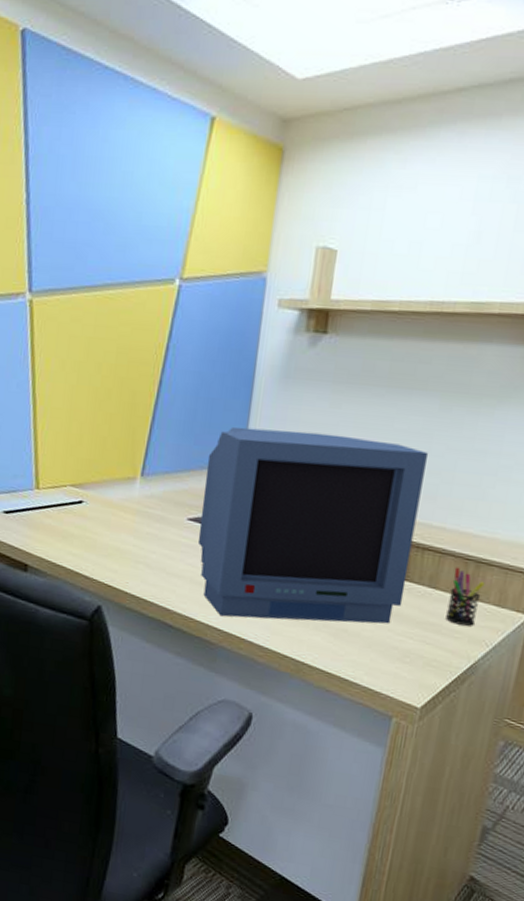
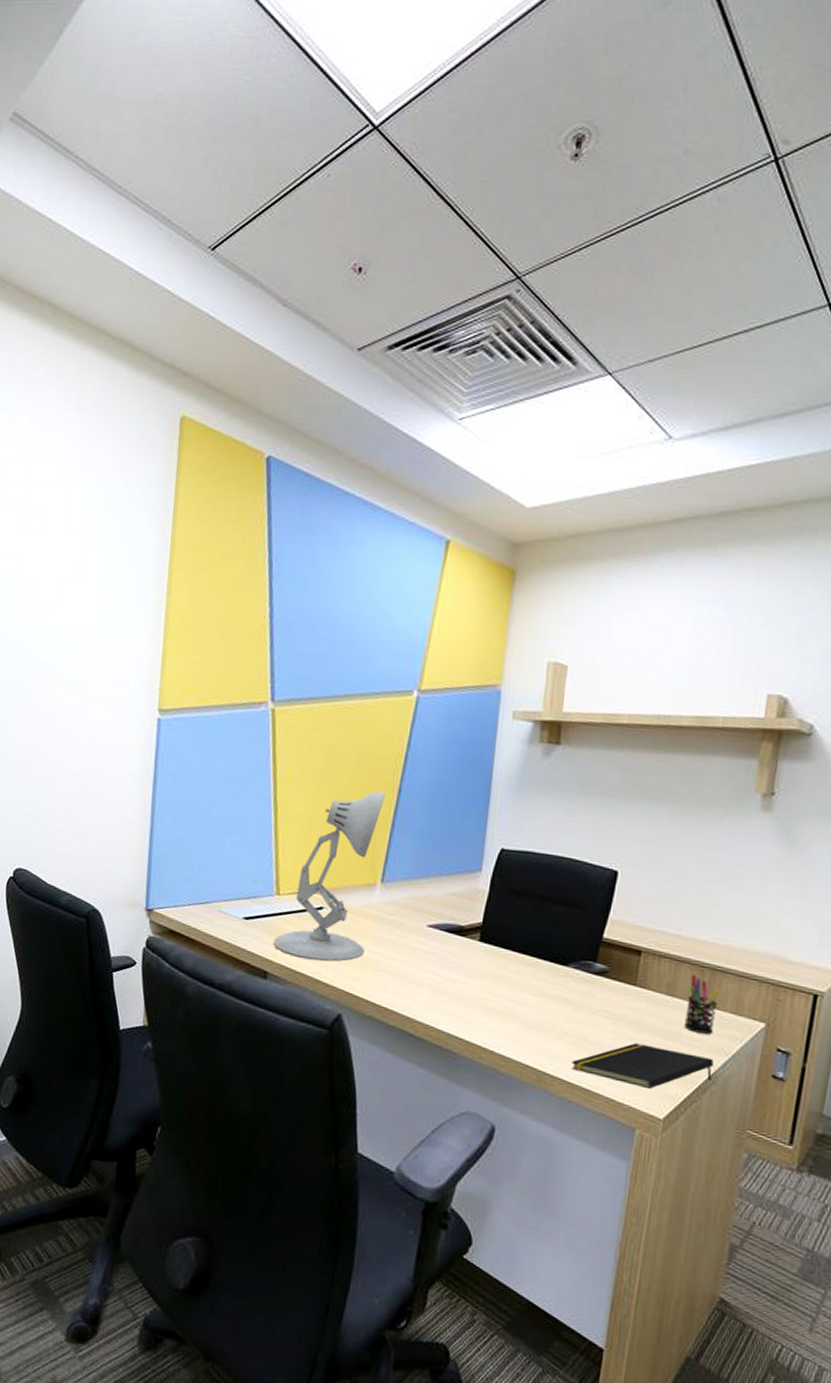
desk lamp: none [33,384,147,555] -> present [273,791,386,962]
monitor: present [197,426,428,624] -> none [437,833,660,1033]
notepad: none [330,634,474,680] -> present [571,1043,714,1090]

